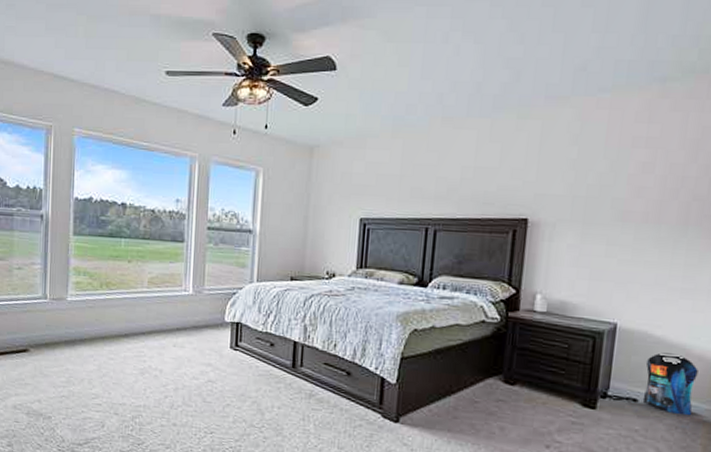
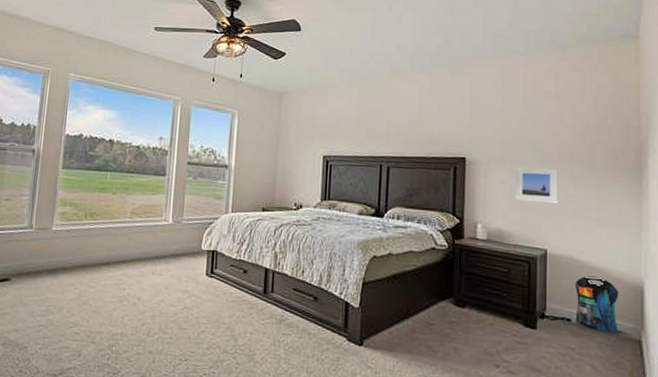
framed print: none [584,228,641,272] -> present [515,166,559,204]

